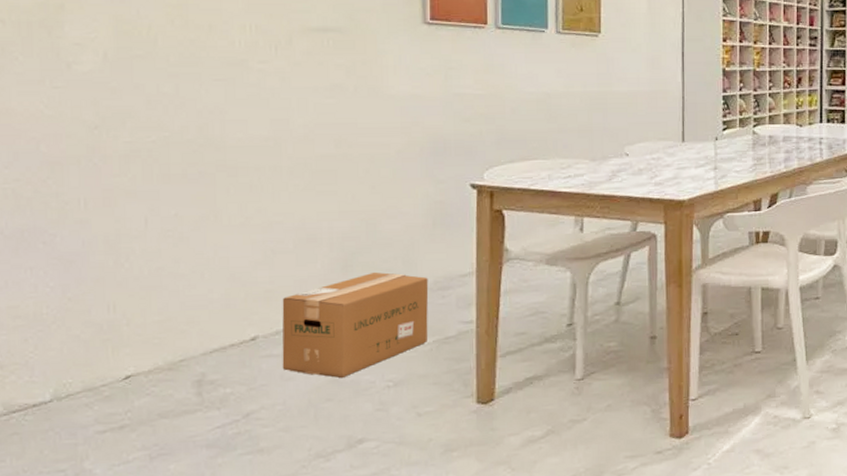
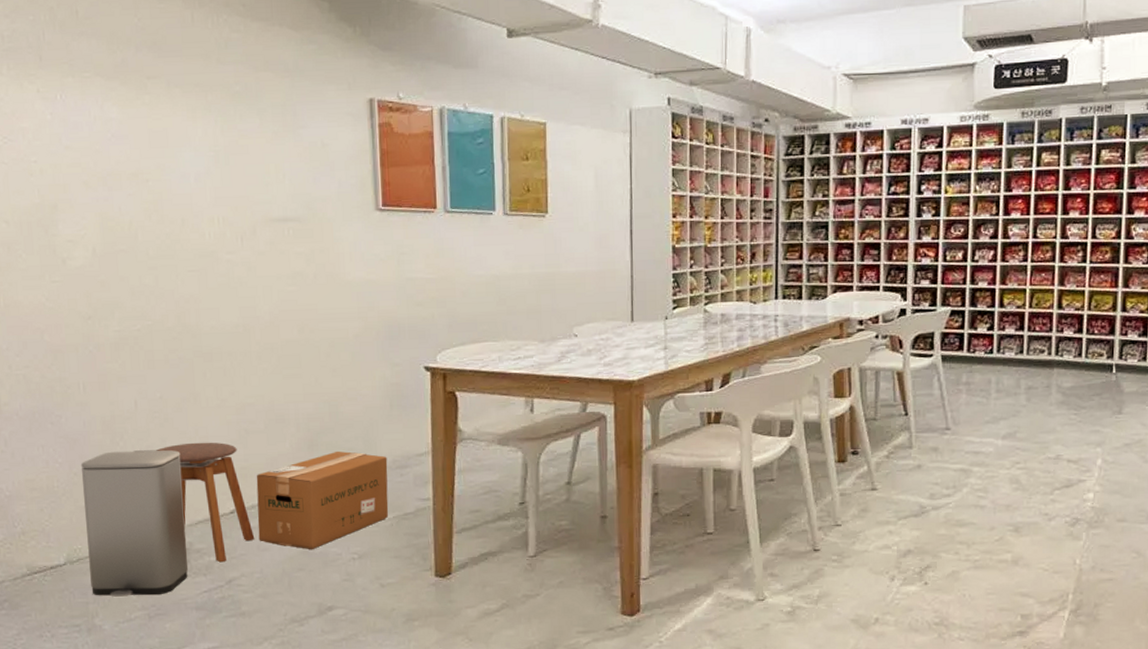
pedal bin: none [76,272,200,437] -> present [80,450,189,597]
stool: none [168,263,278,395] -> present [156,442,255,563]

